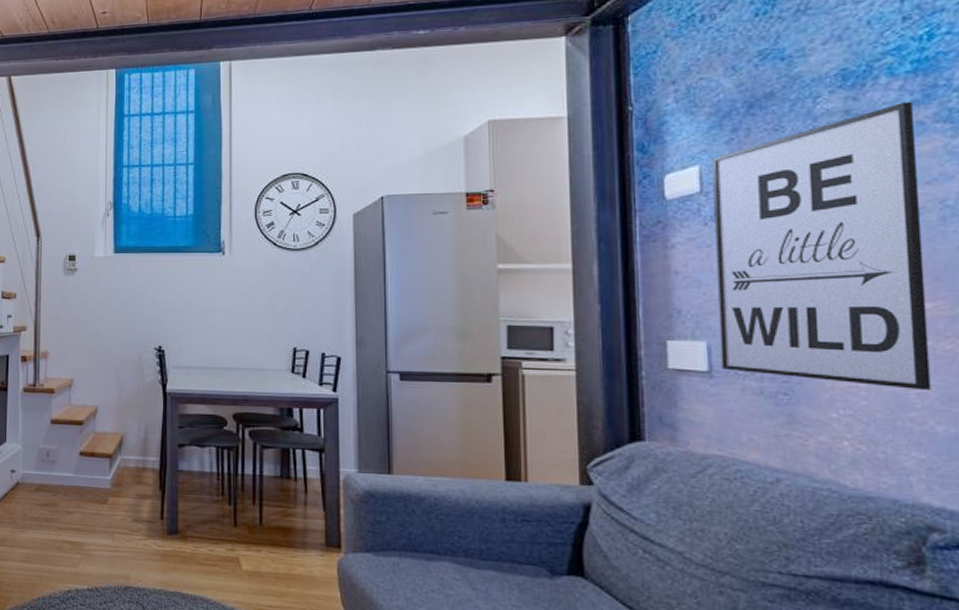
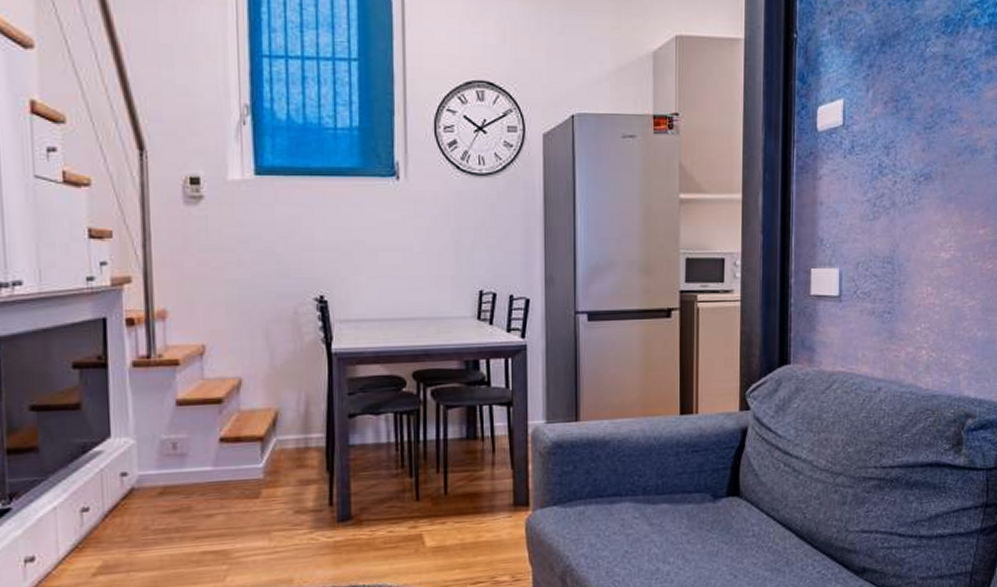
wall art: present [712,101,932,390] -> none [848,51,987,303]

